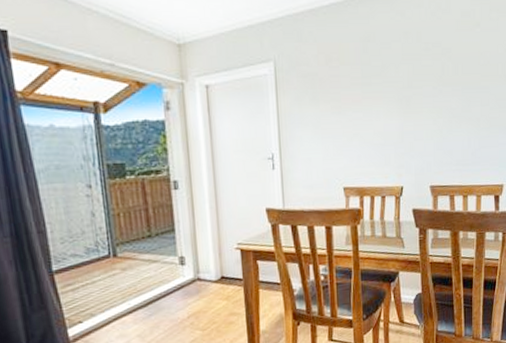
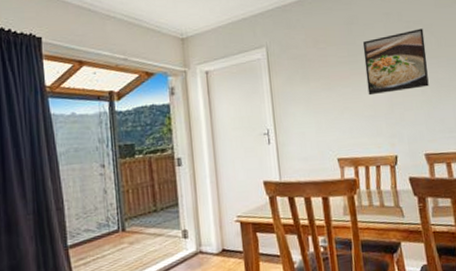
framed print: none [378,52,442,122] -> present [362,28,429,96]

